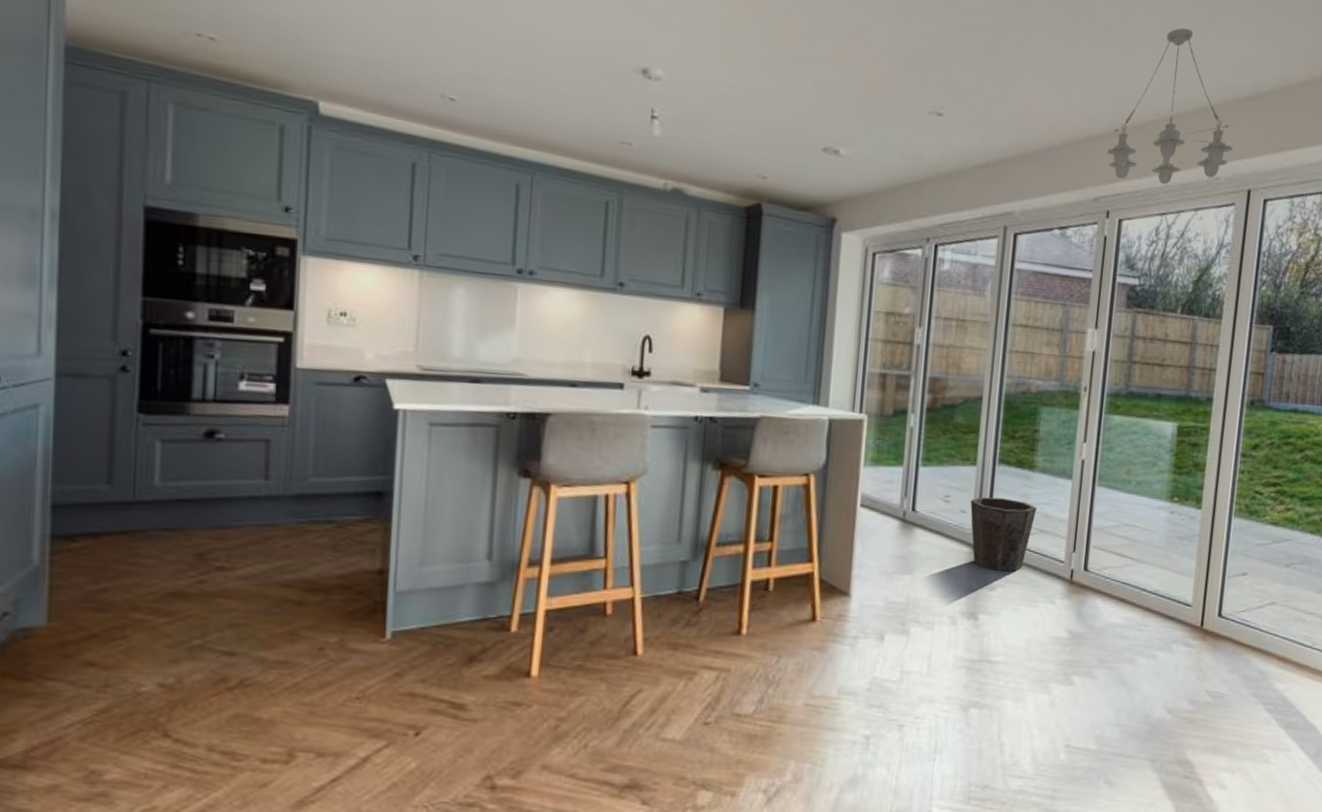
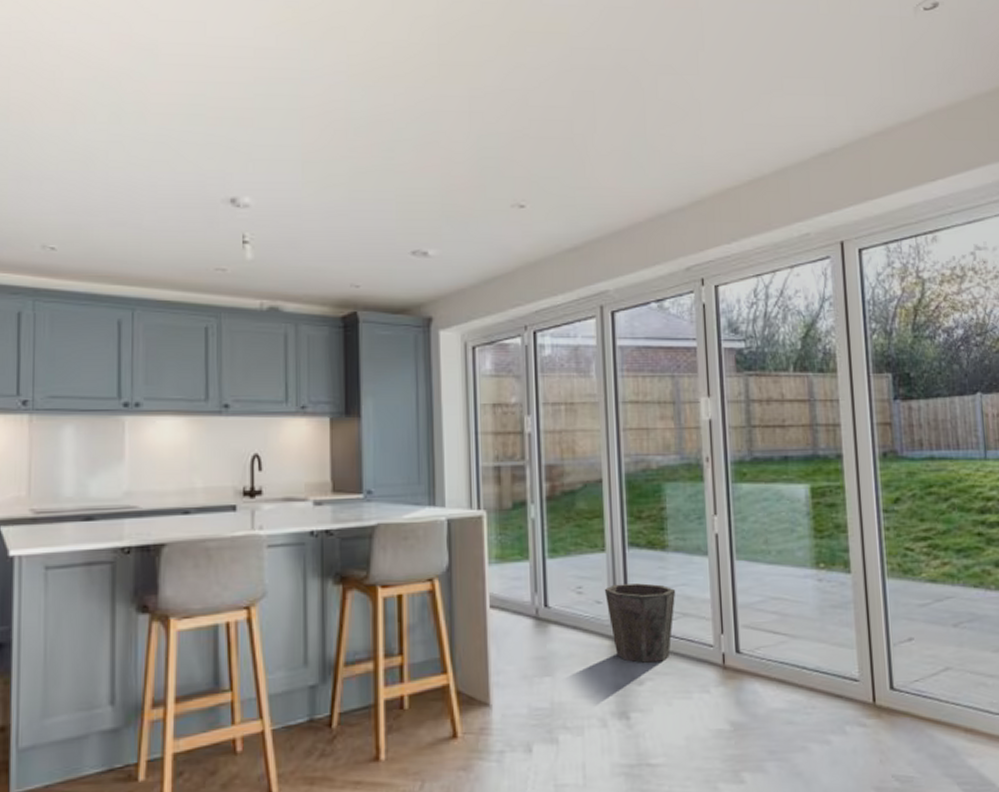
chandelier: present [1107,27,1233,185] -> none [692,97,818,247]

